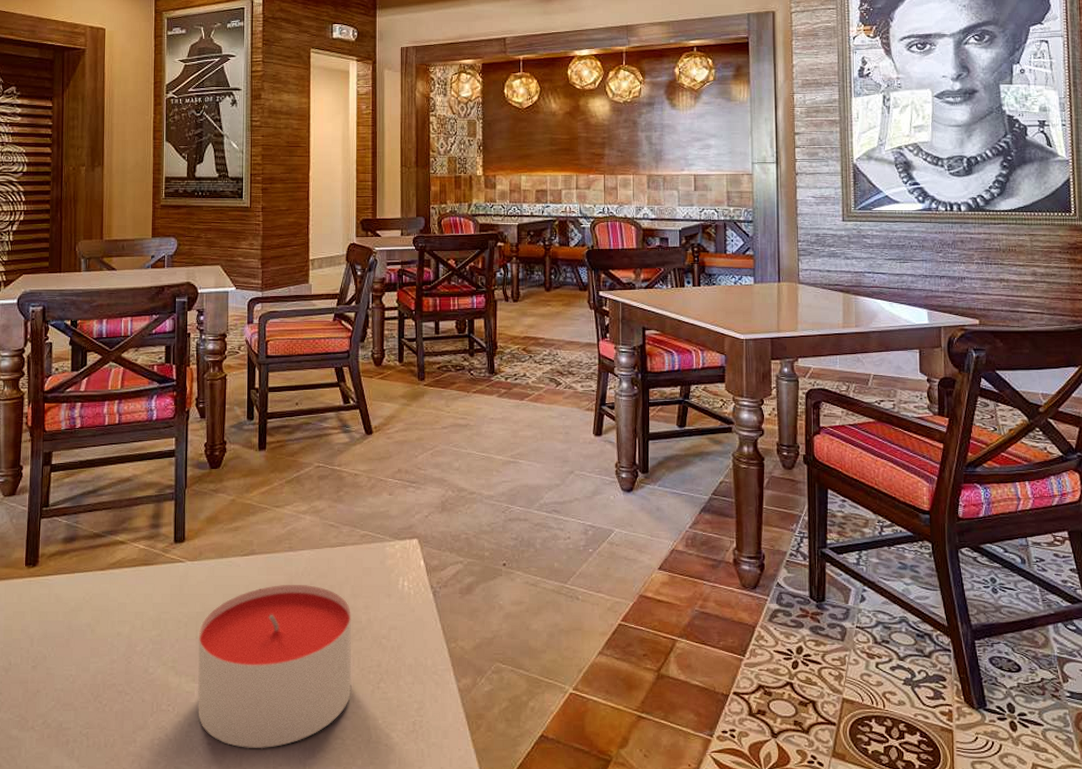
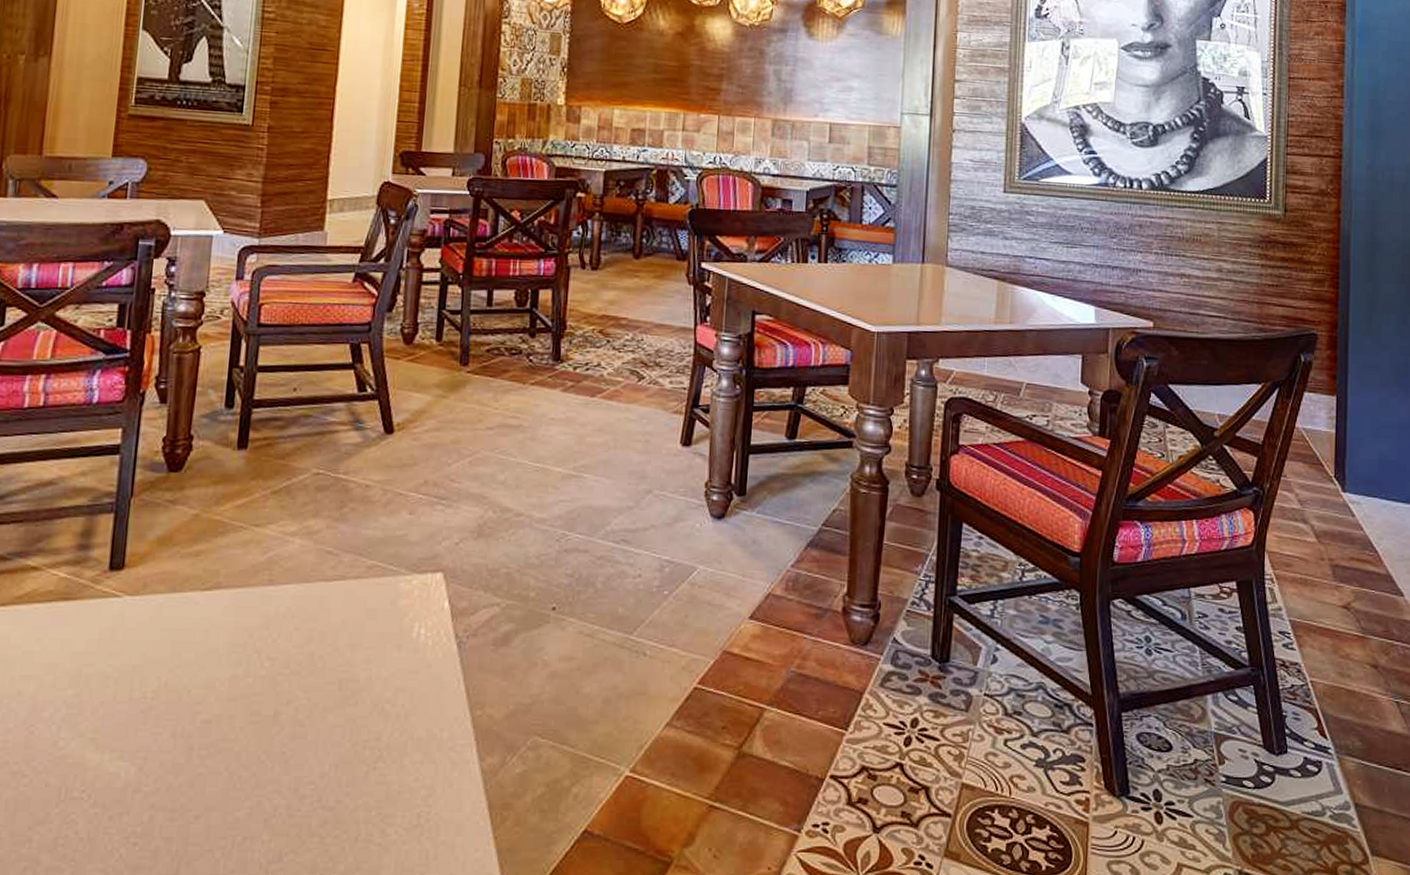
candle: present [197,584,352,749] -> none [123,629,347,851]

